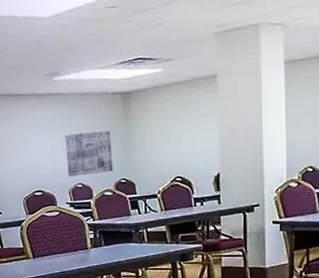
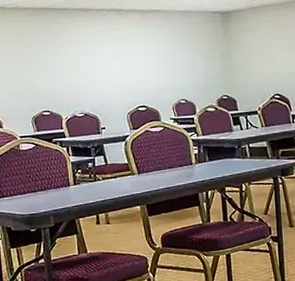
wall art: present [65,130,113,177] -> none [167,48,215,93]

